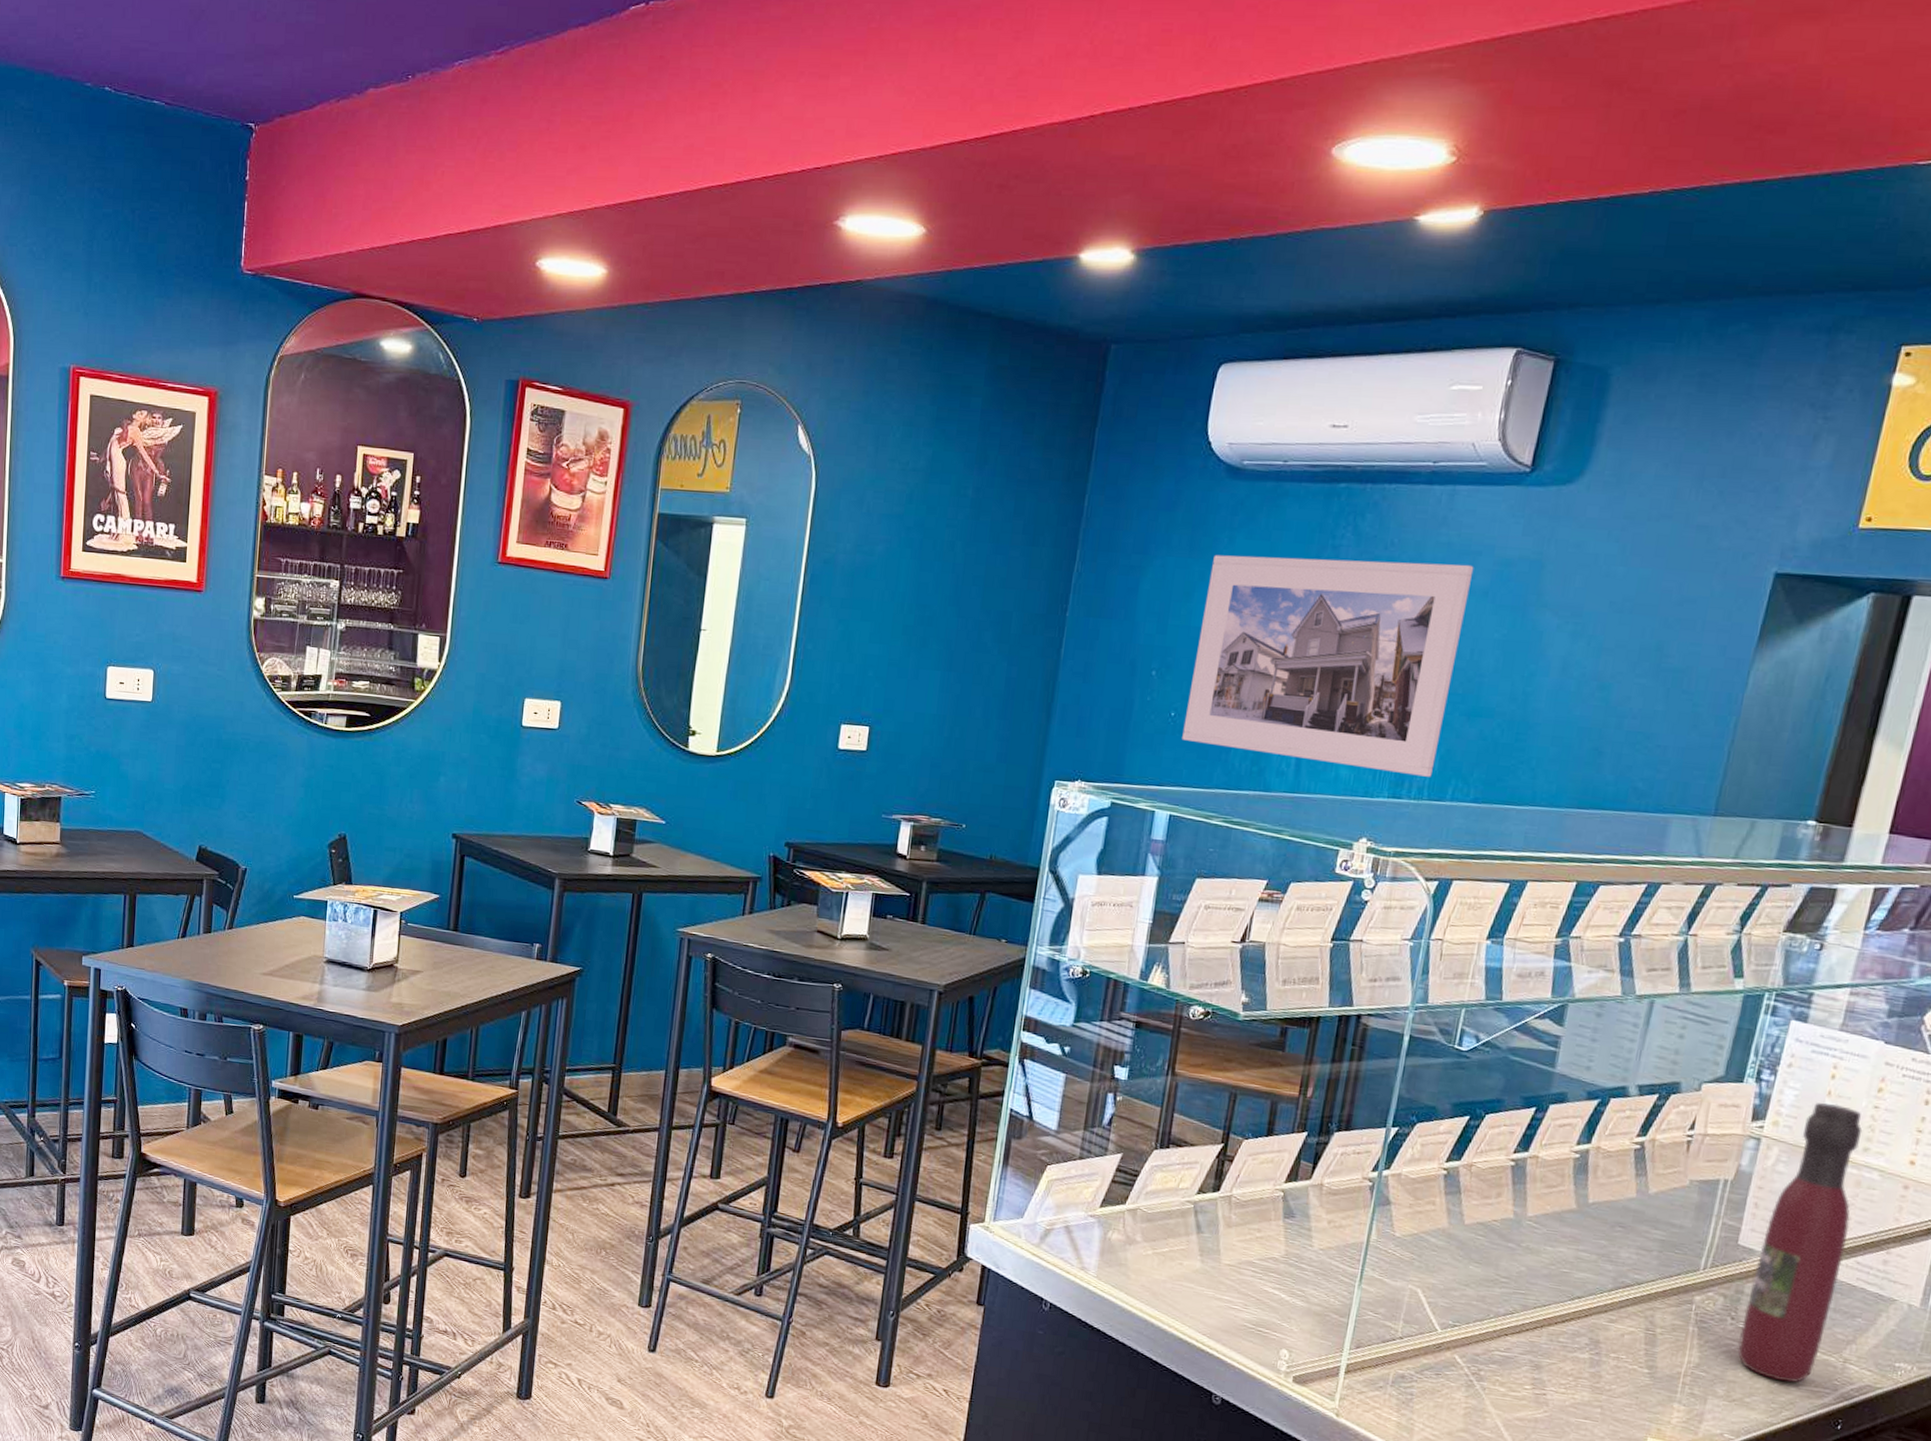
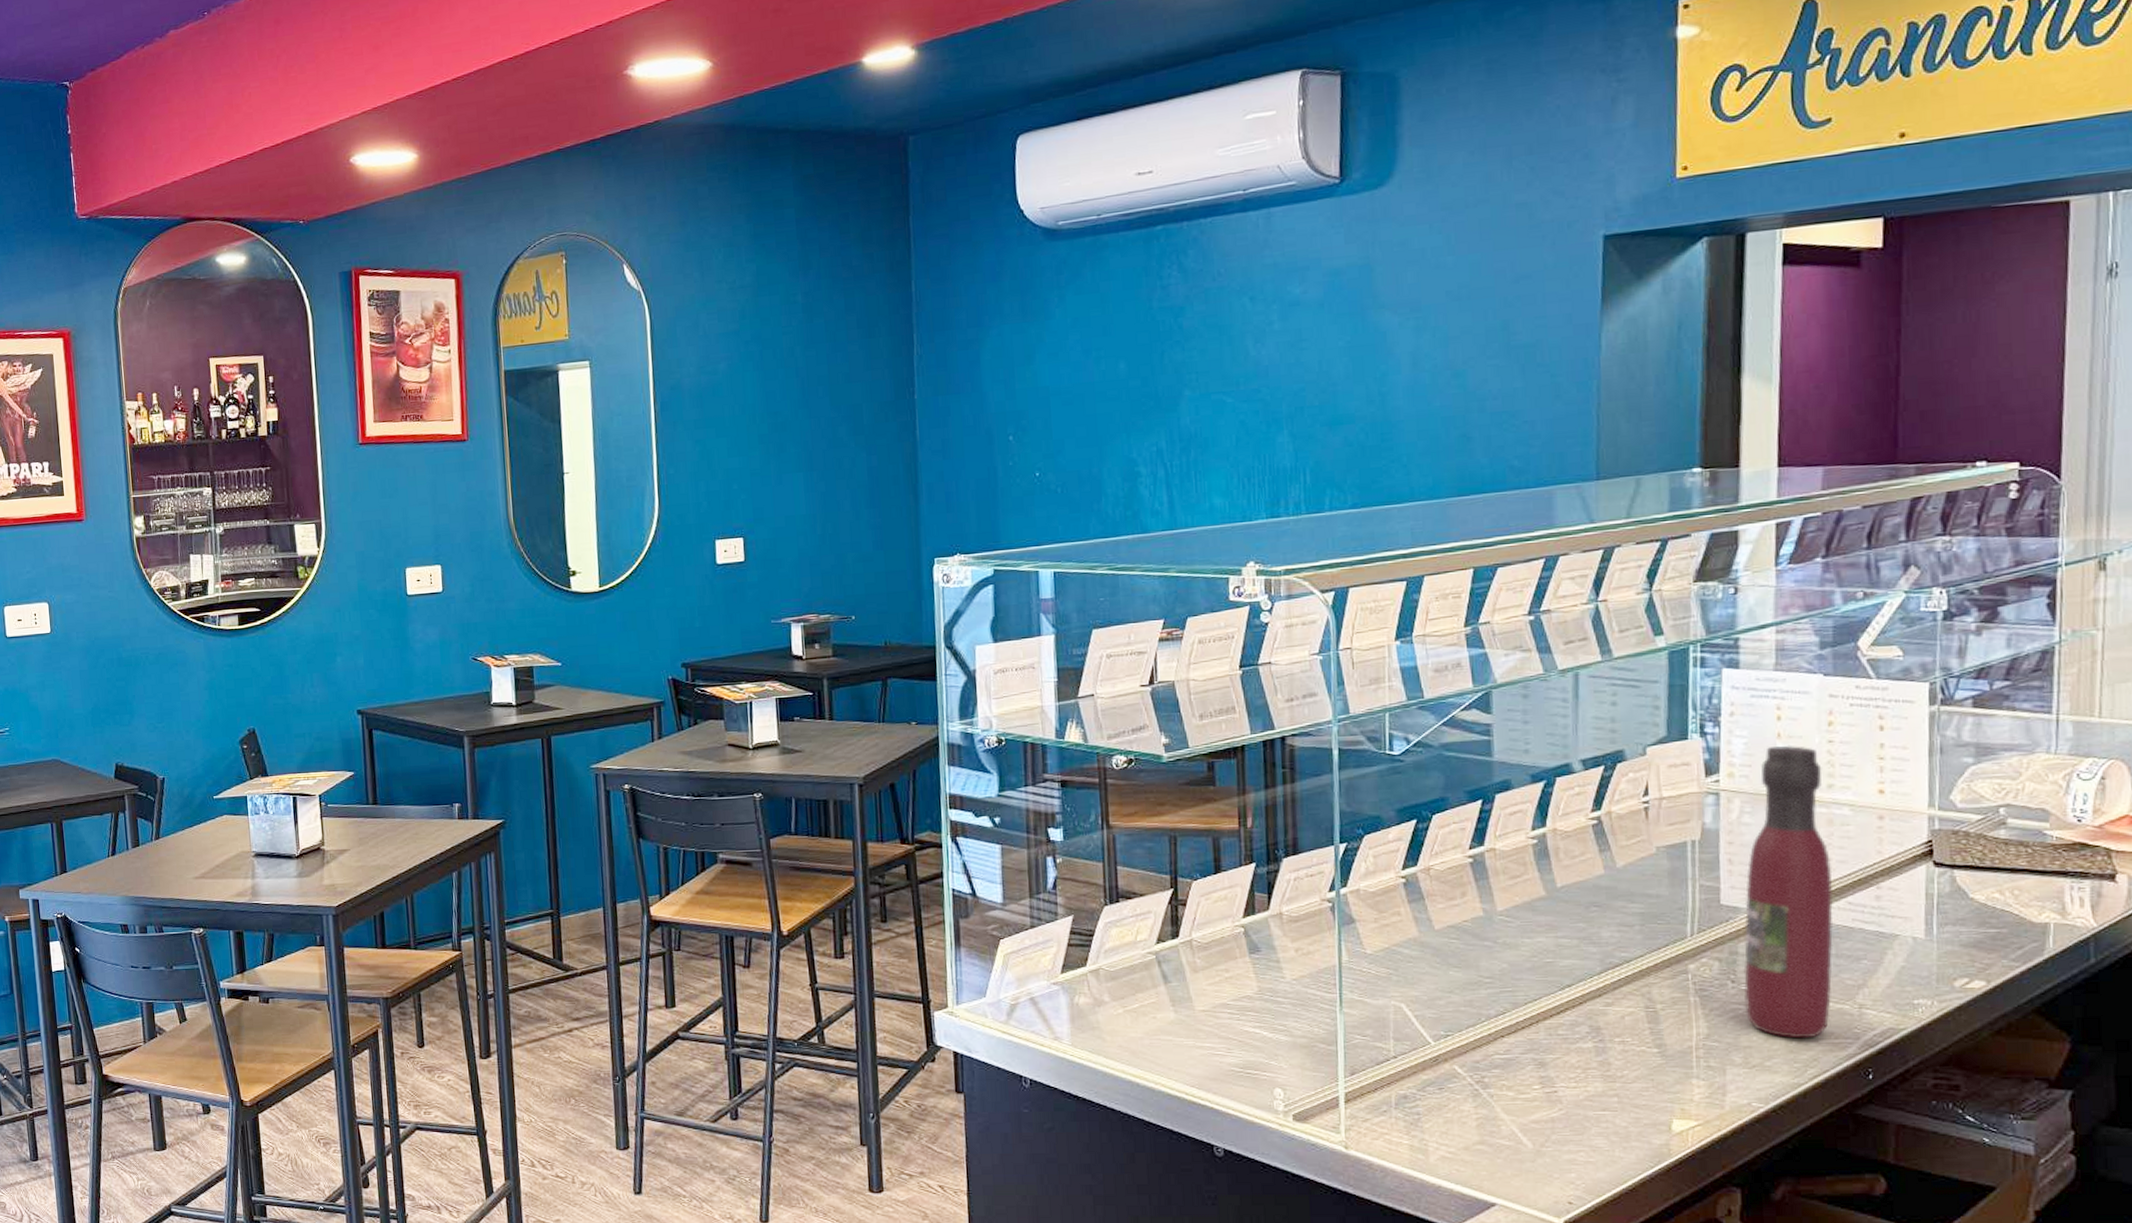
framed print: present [1182,554,1474,777] -> none [1047,280,1306,498]

